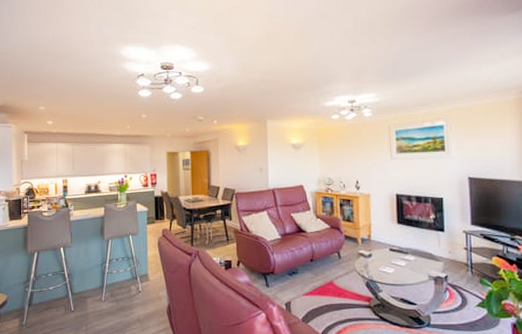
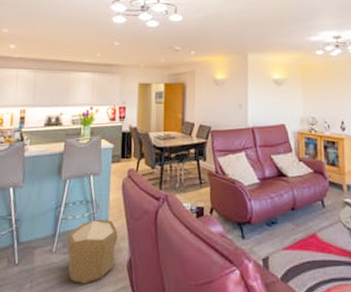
pouf: none [114,272,157,327] -> present [67,219,118,285]

